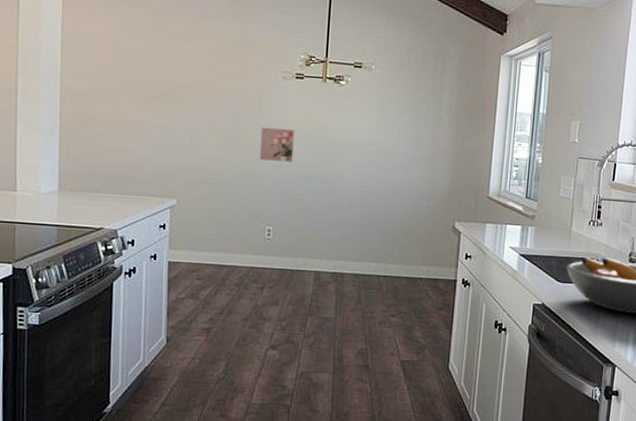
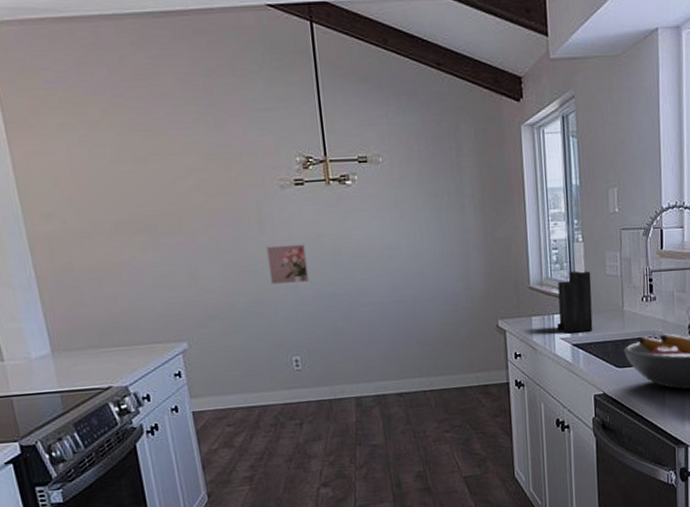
knife block: none [507,162,546,245] -> present [557,241,593,334]

